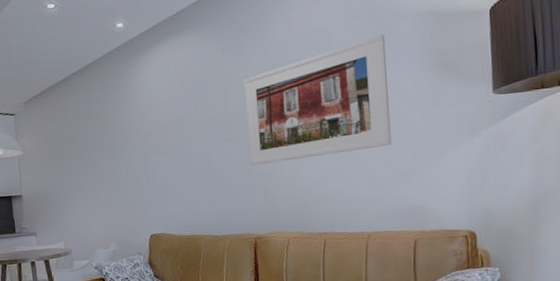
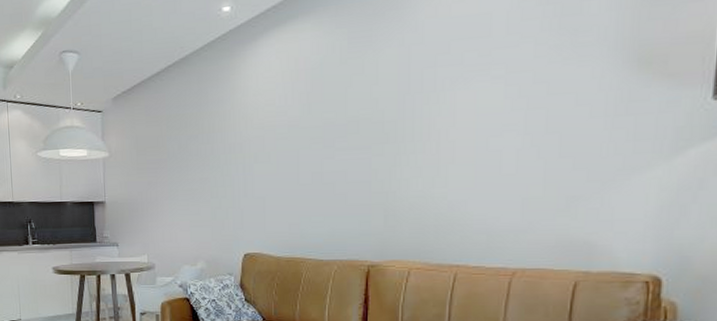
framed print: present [243,33,392,166] -> none [368,18,566,180]

